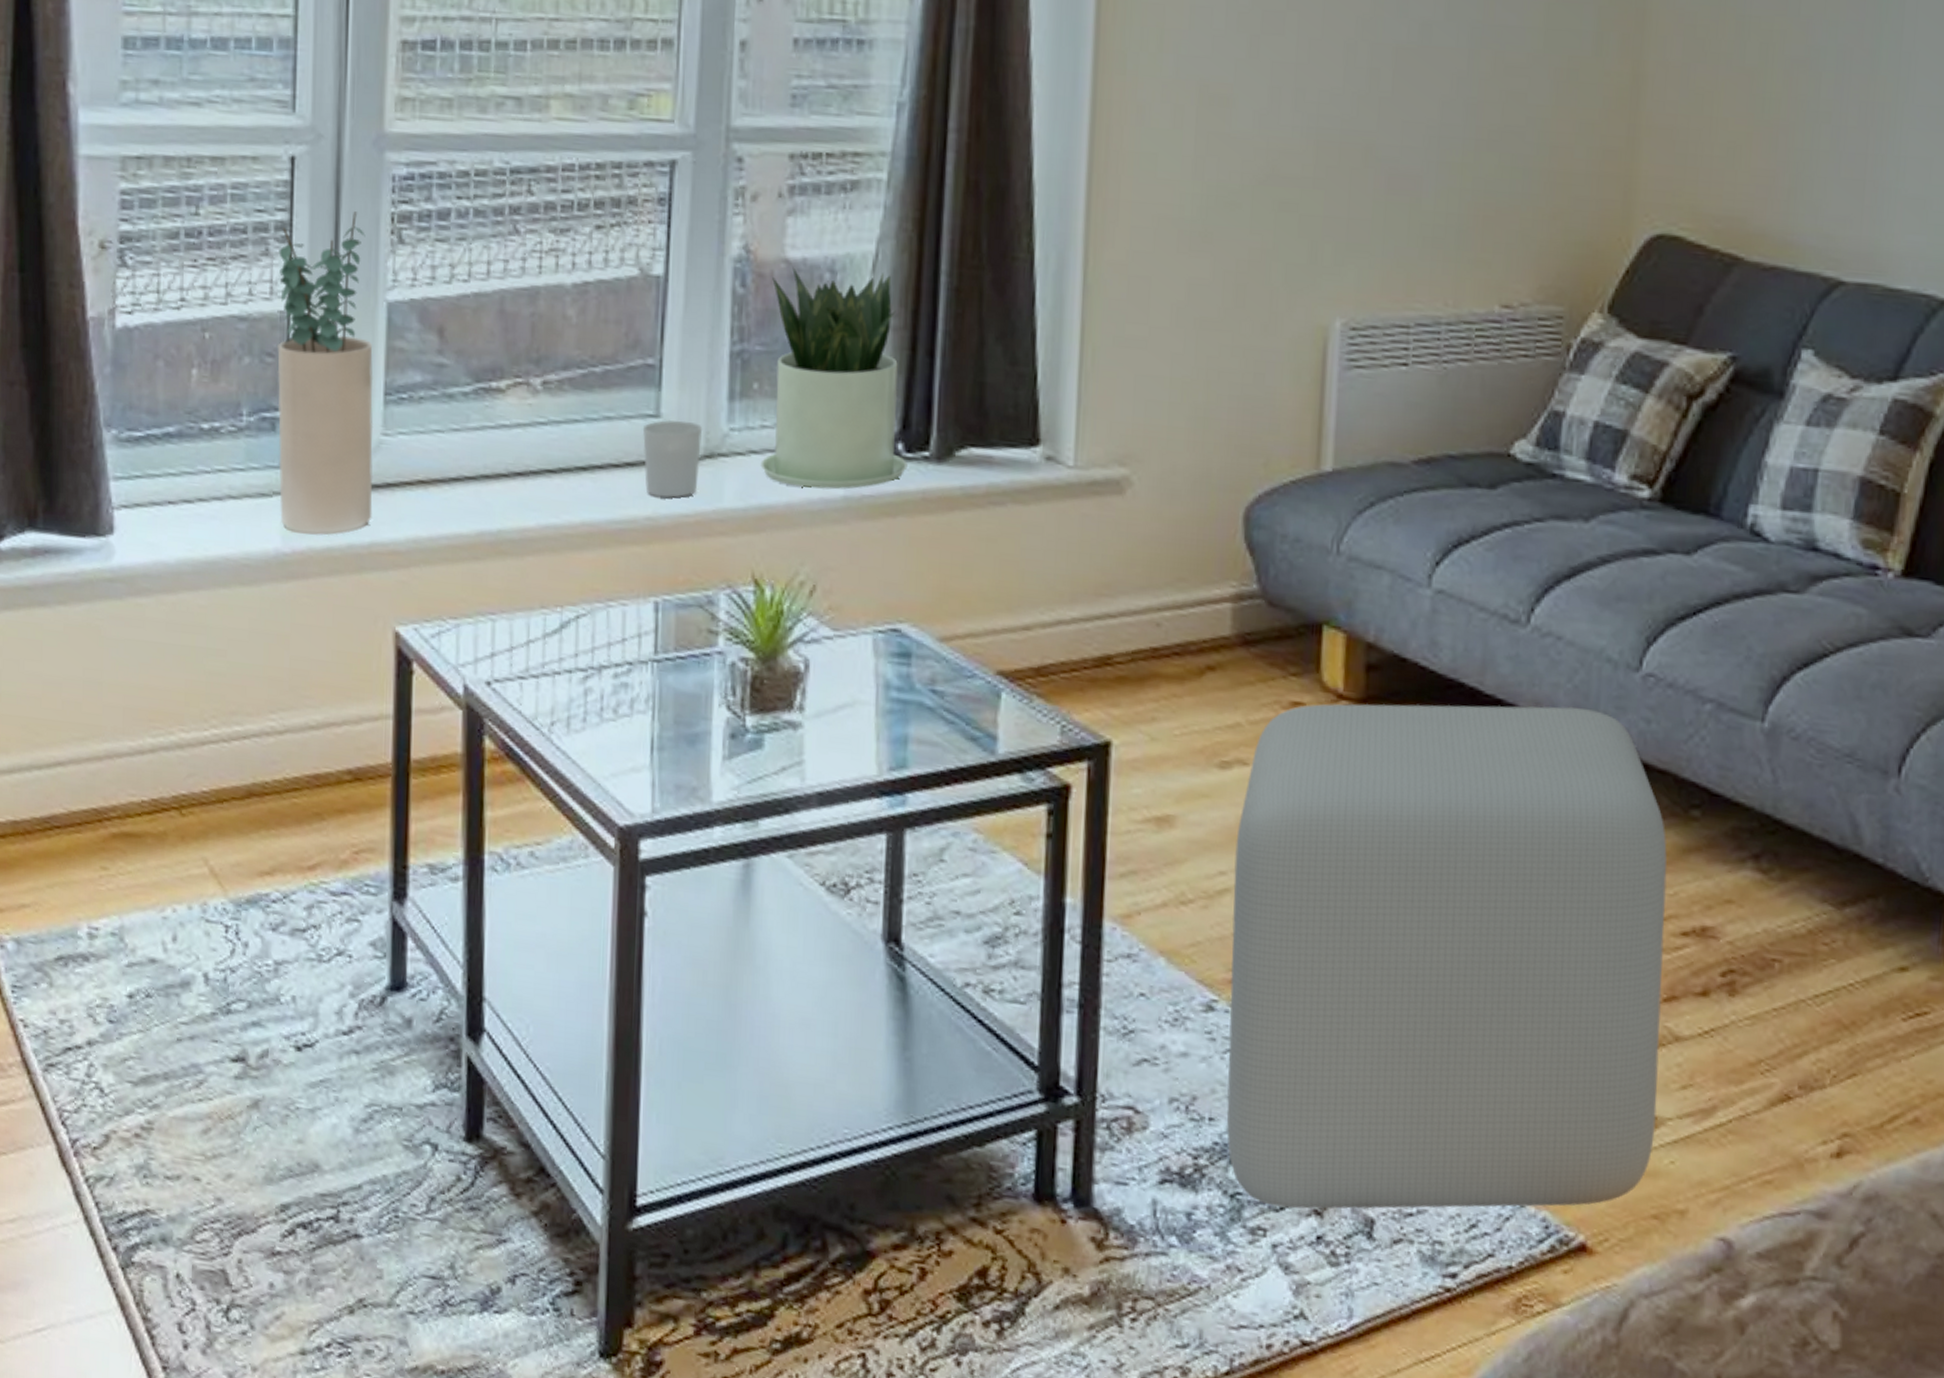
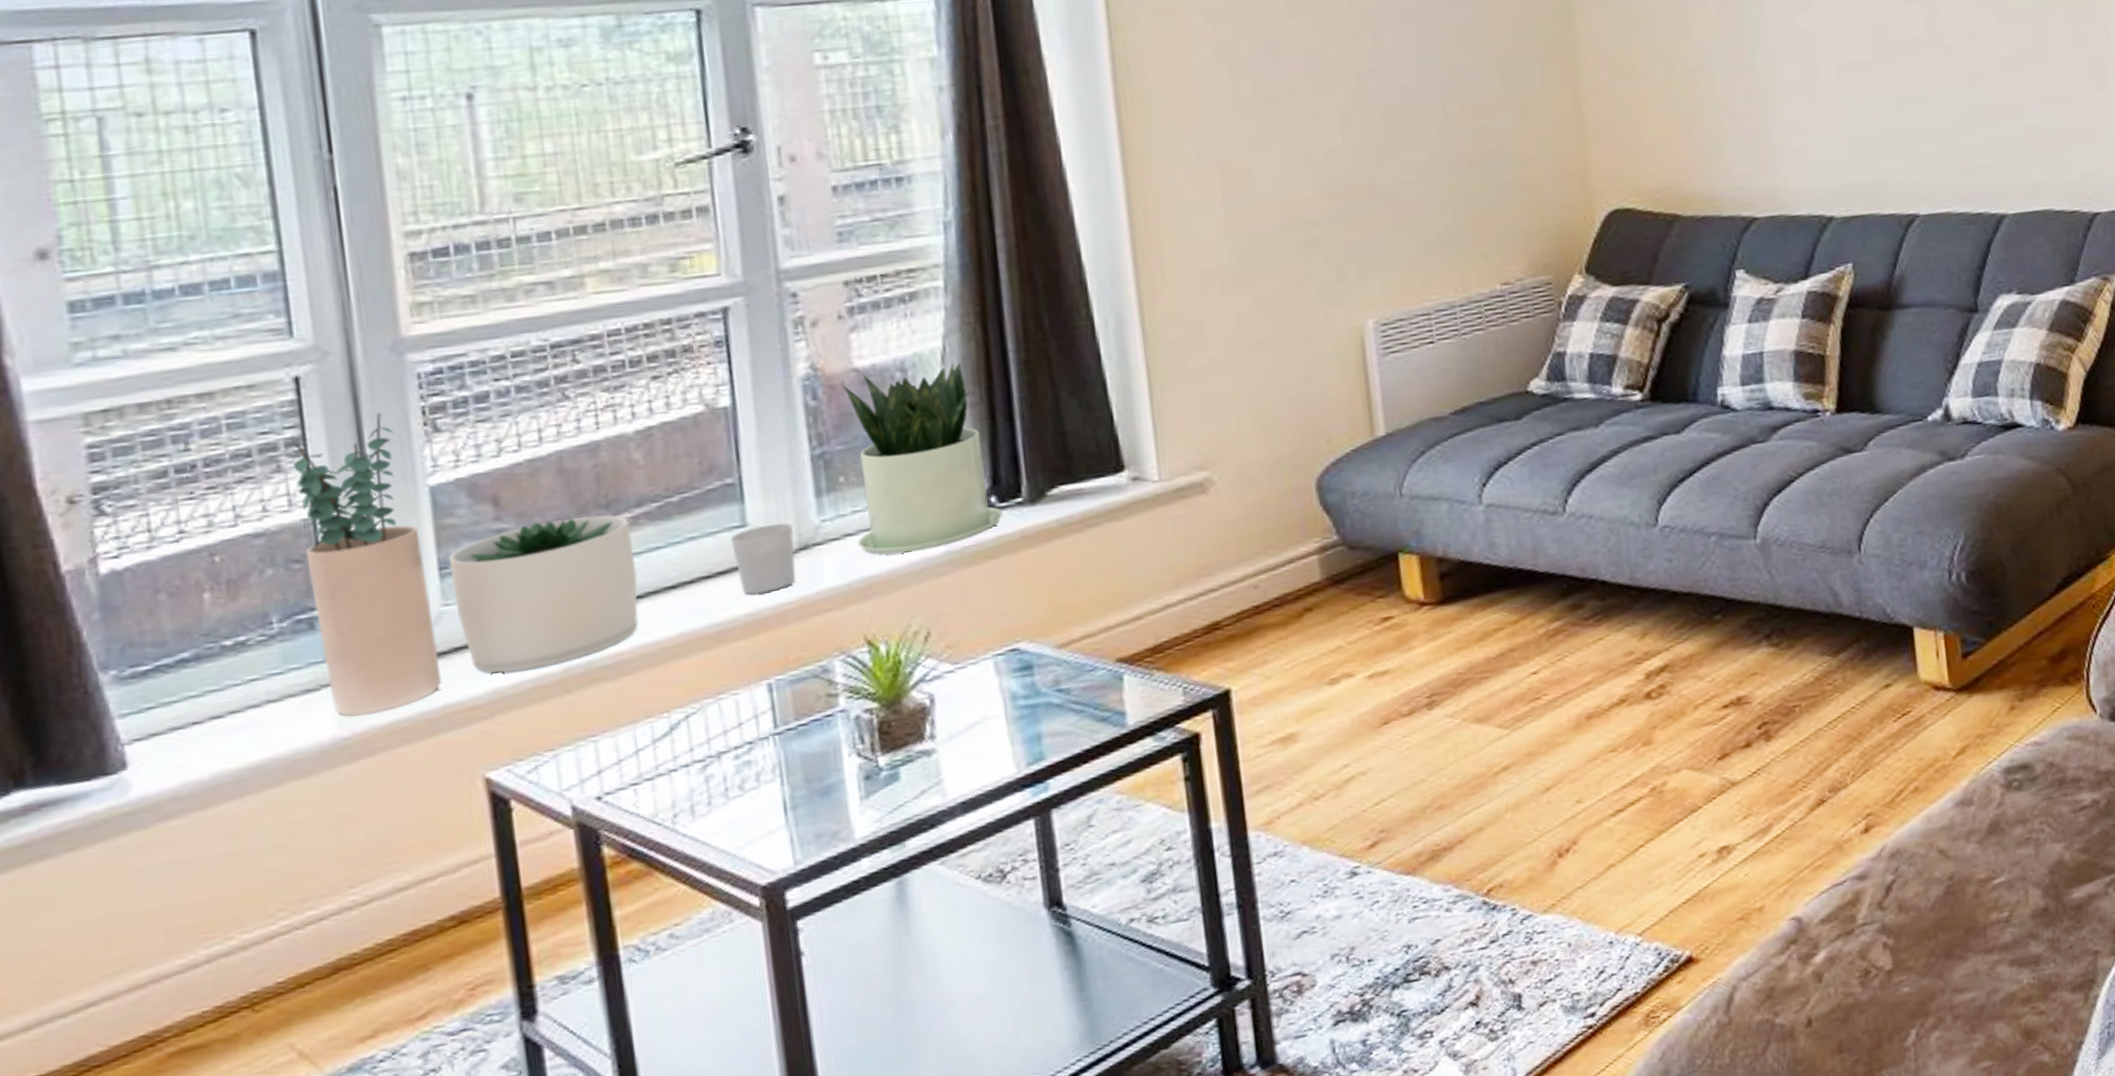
planter: none [393,364,554,527] -> present [448,515,639,674]
pouf: present [1226,703,1667,1209] -> none [1353,562,1730,1012]

